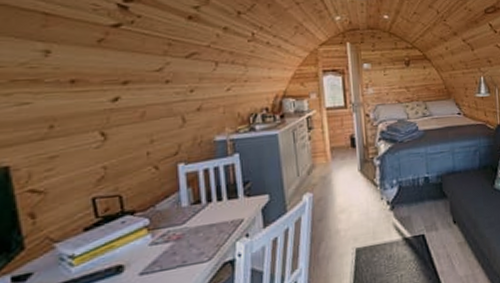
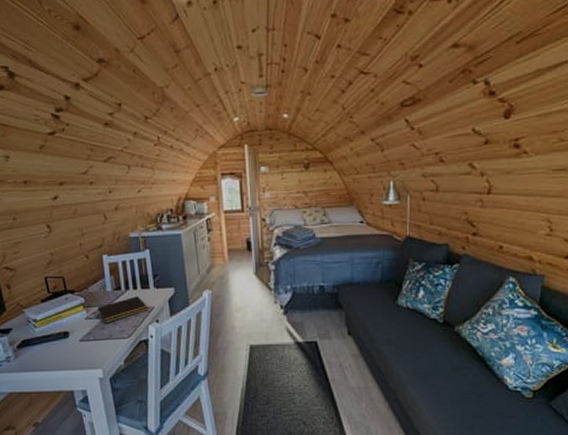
notepad: none [167,209,237,247] -> present [97,296,149,323]

